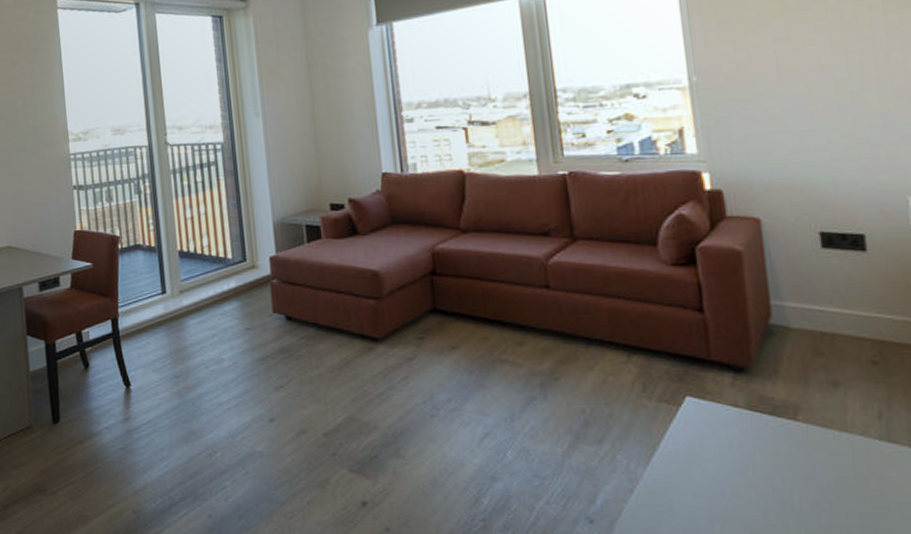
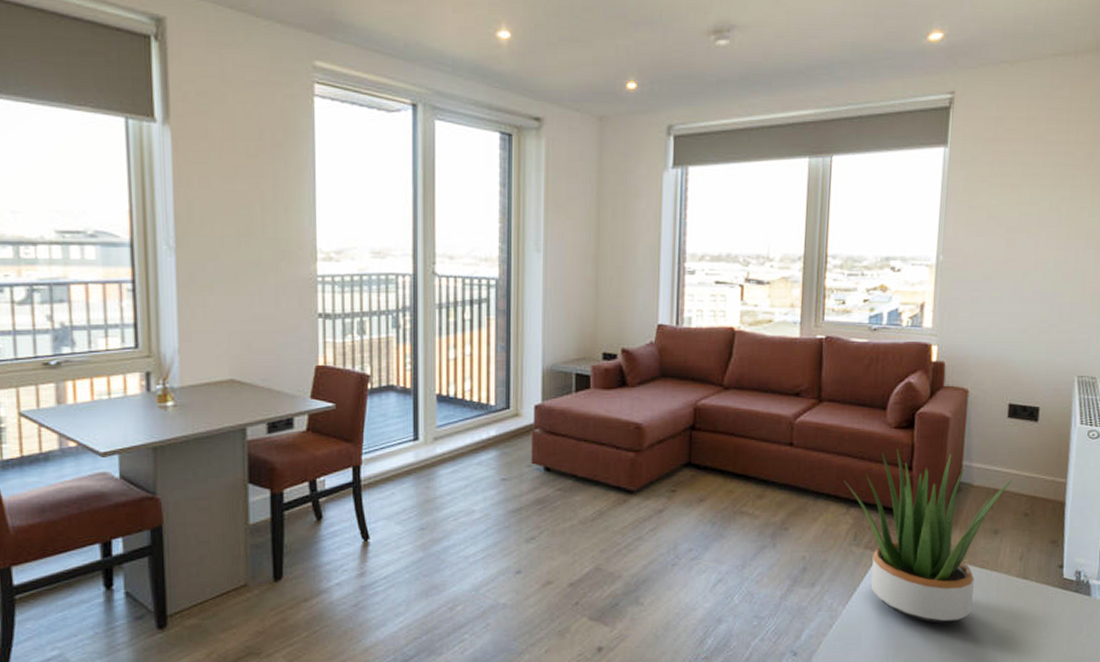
potted plant: none [617,289,846,494] -> present [843,449,1013,623]

